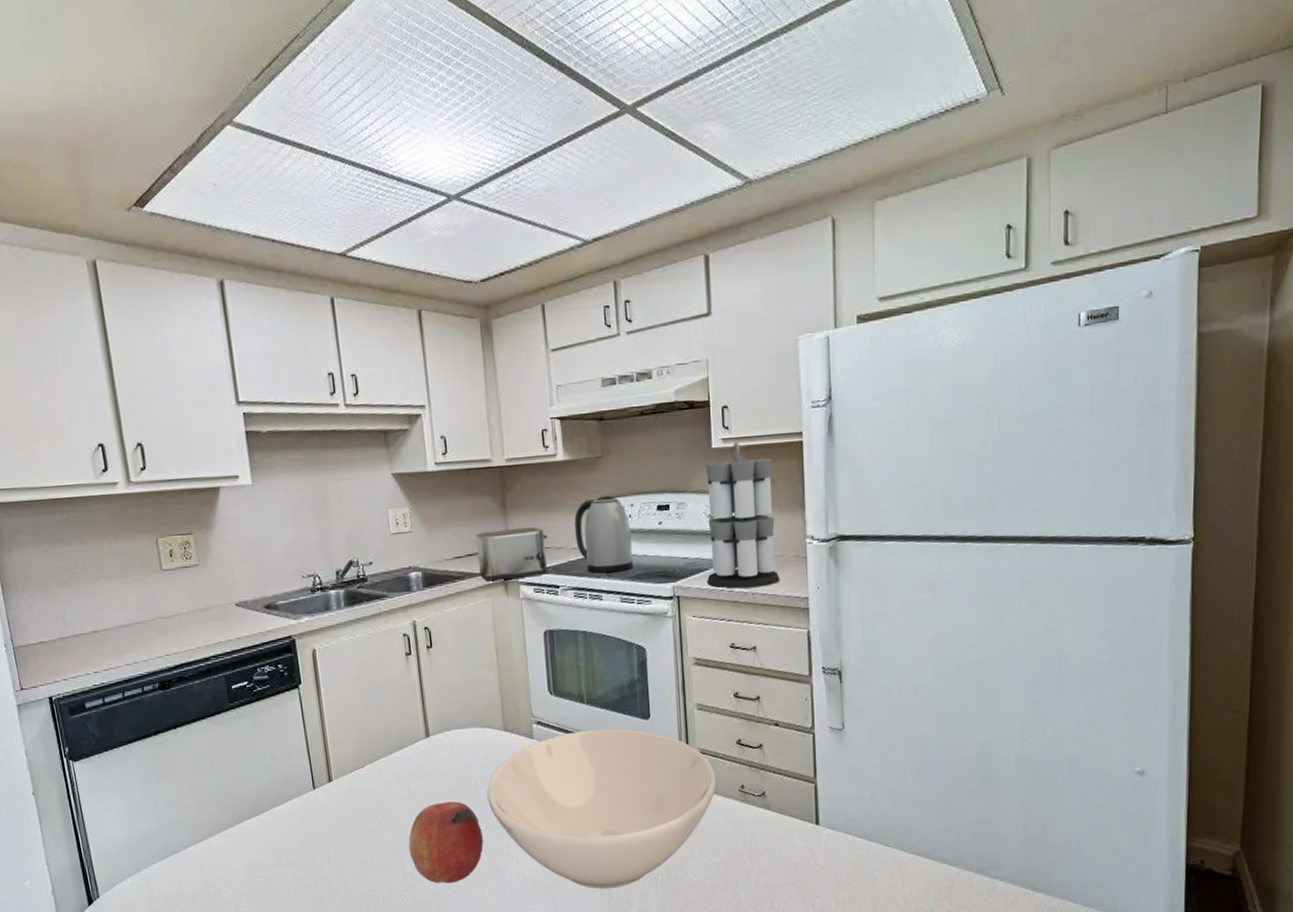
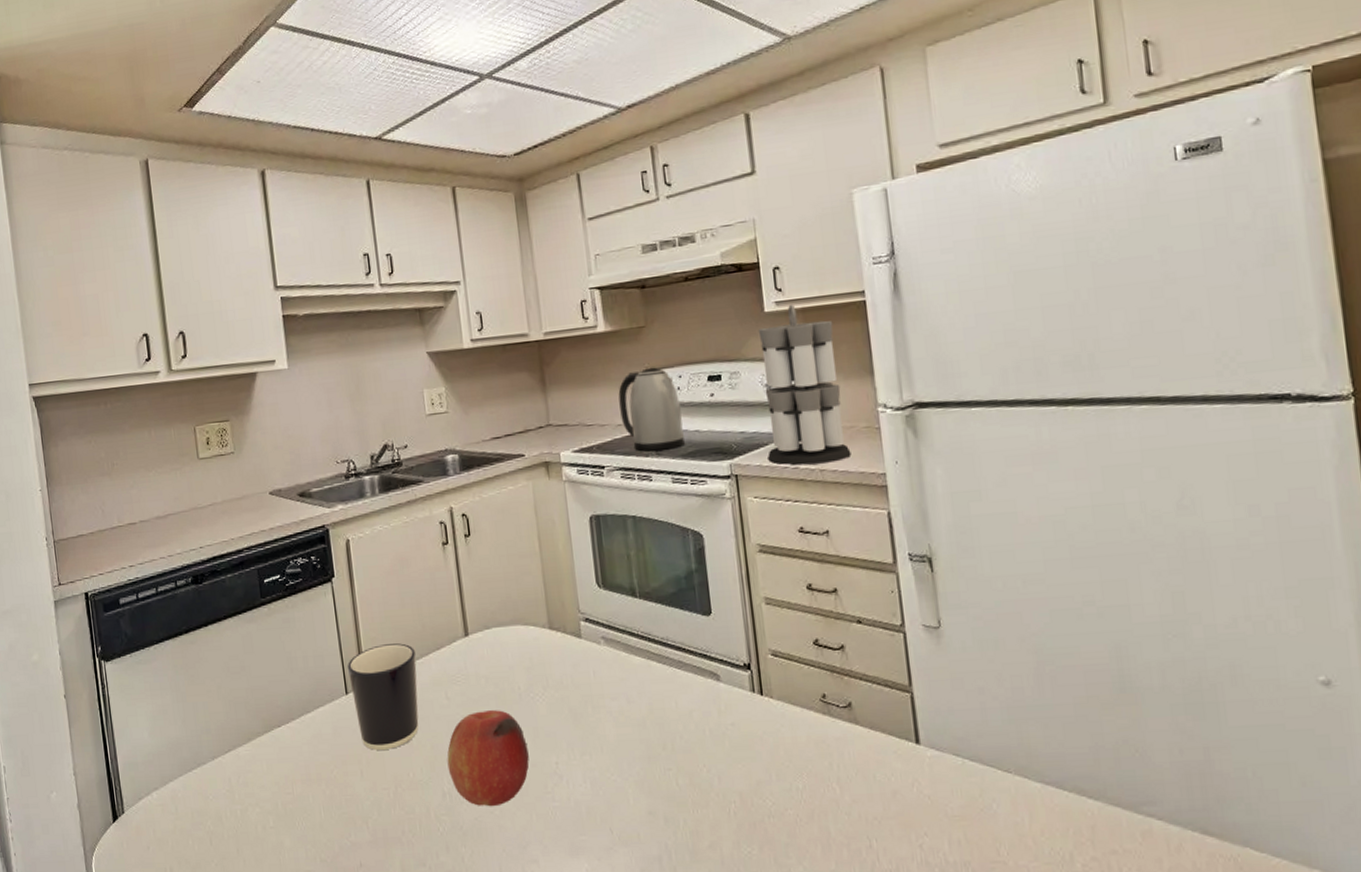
mug: none [314,744,383,838] -> present [347,643,419,751]
toaster: present [475,527,548,583] -> none [514,403,592,464]
bowl: present [486,728,717,889] -> none [531,626,794,817]

